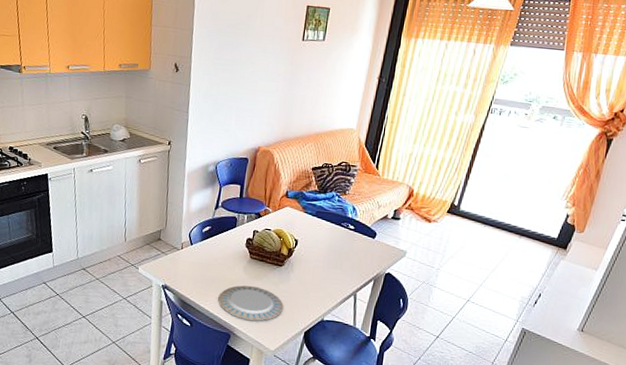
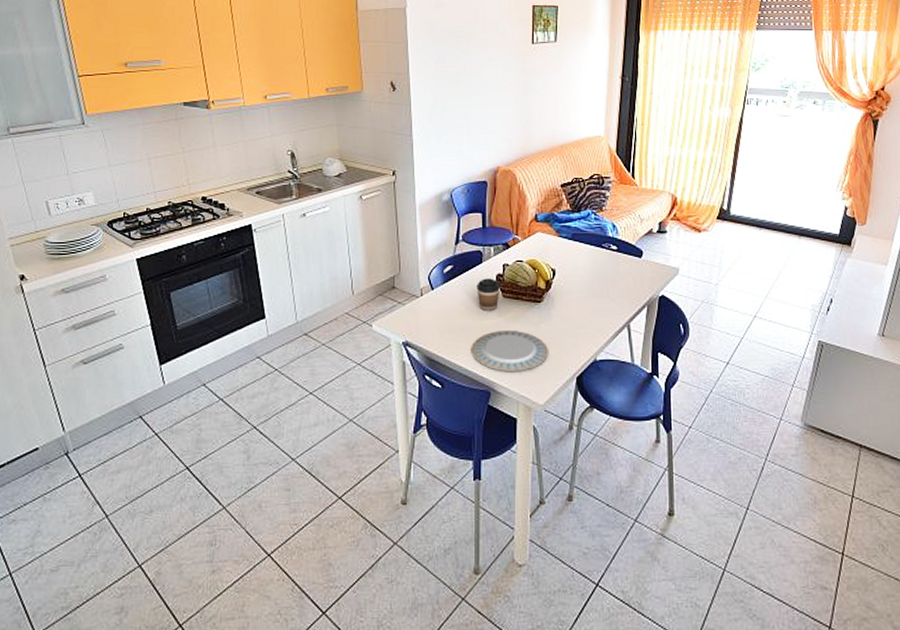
coffee cup: none [228,240,249,269] -> present [477,278,500,311]

